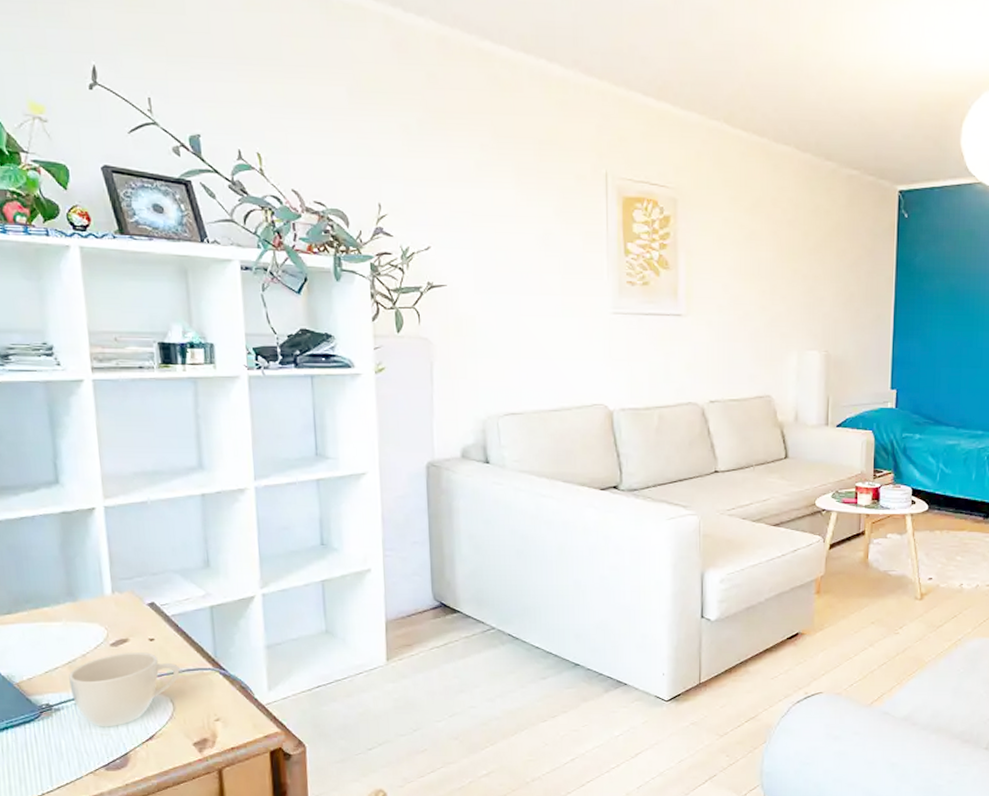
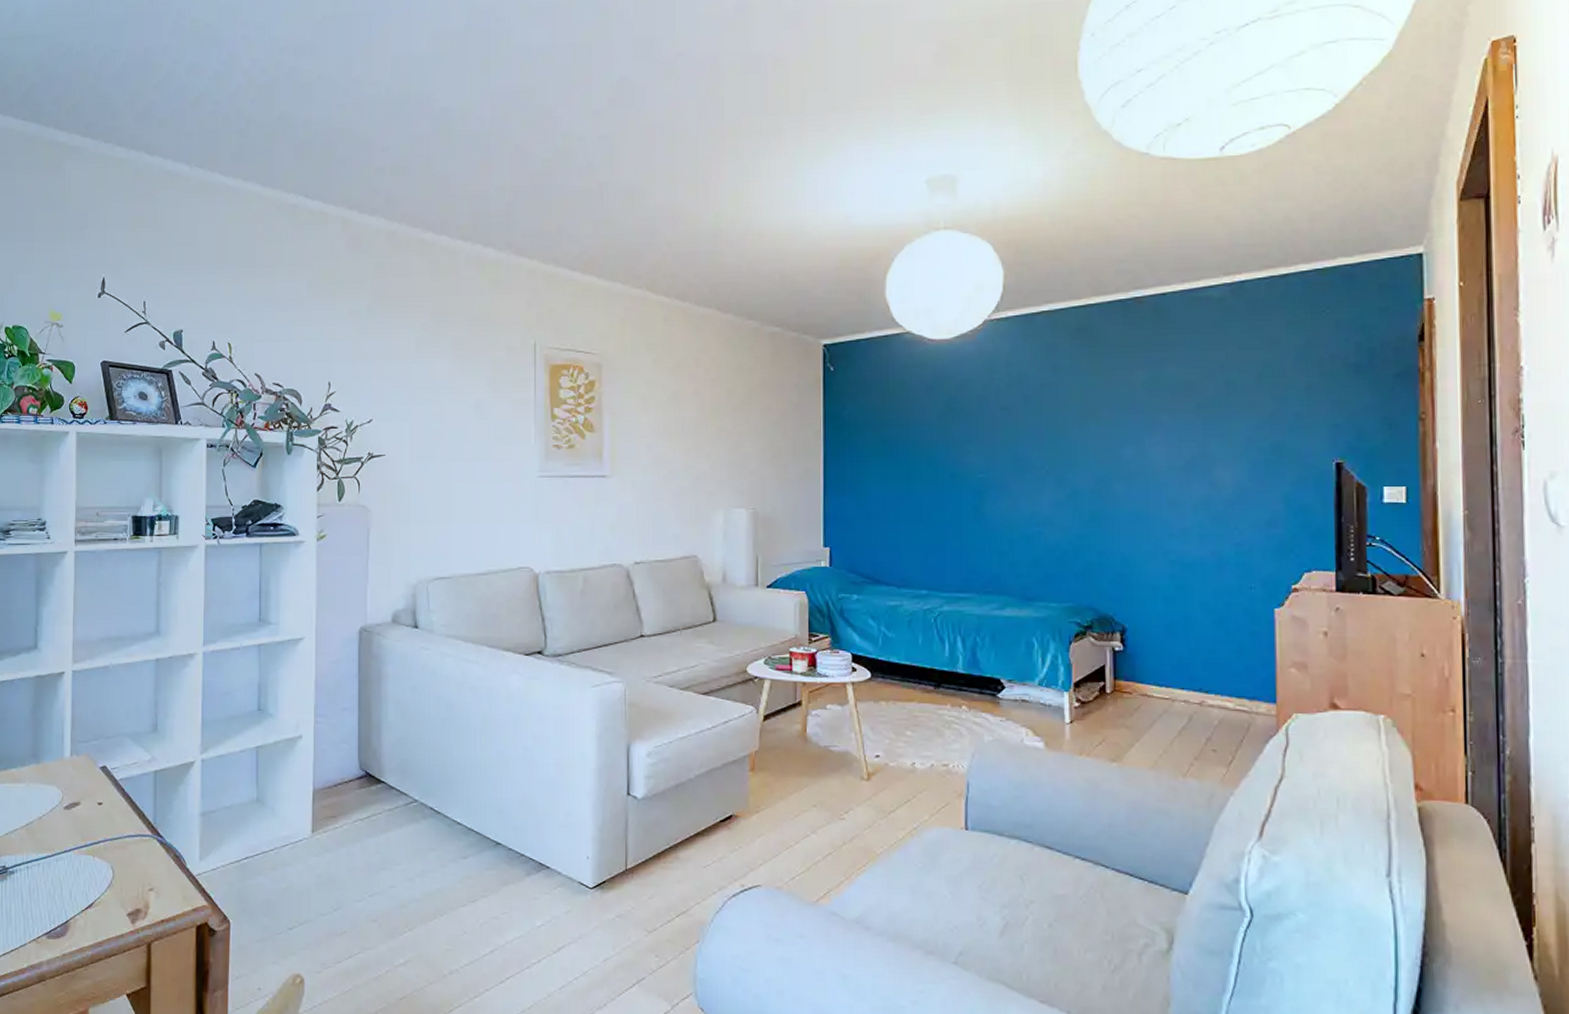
cup: present [69,652,180,727] -> none [25,816,122,893]

